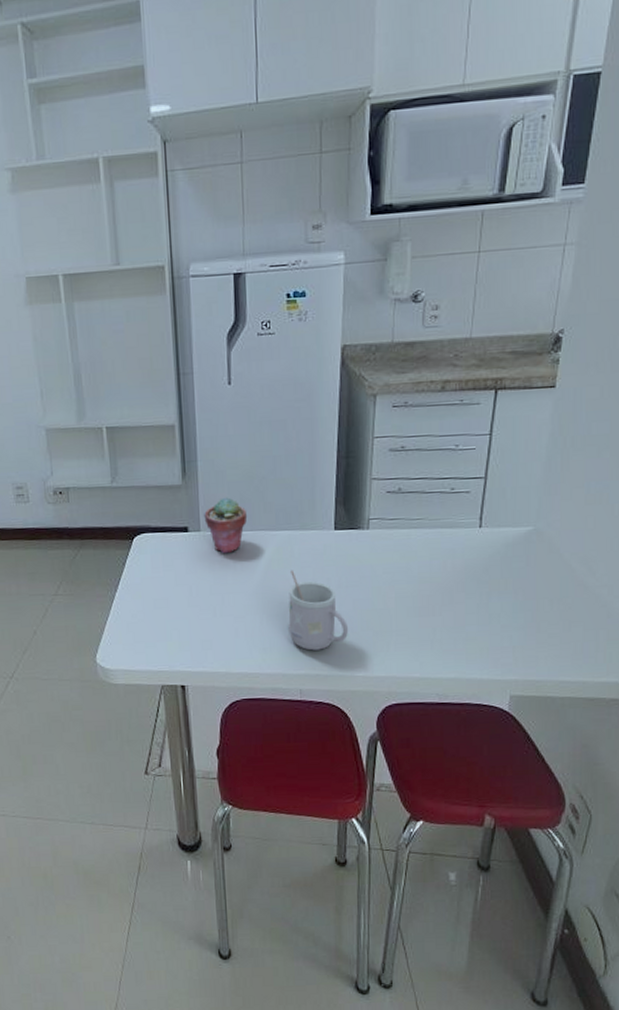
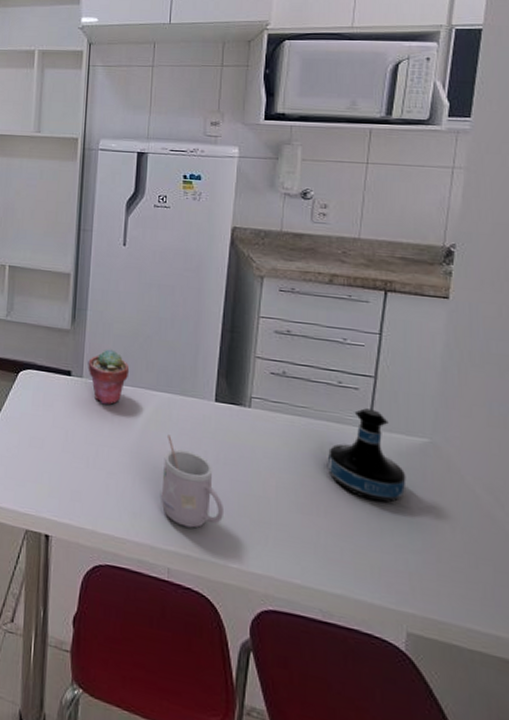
tequila bottle: none [441,509,512,593] -> present [327,408,406,504]

